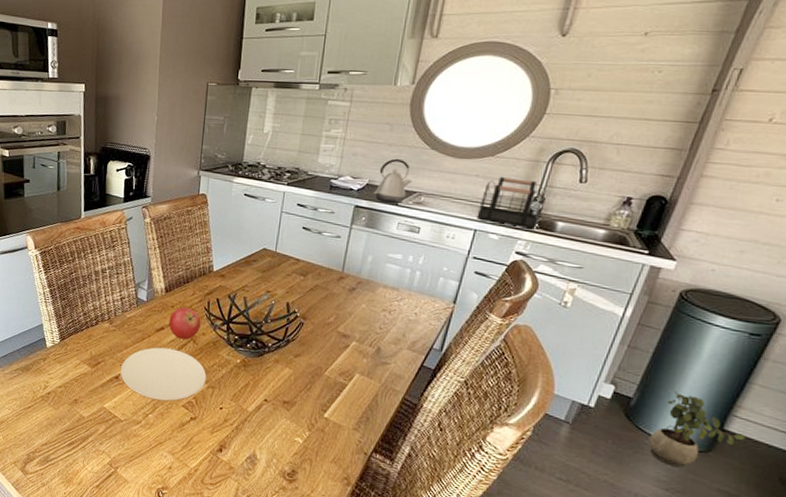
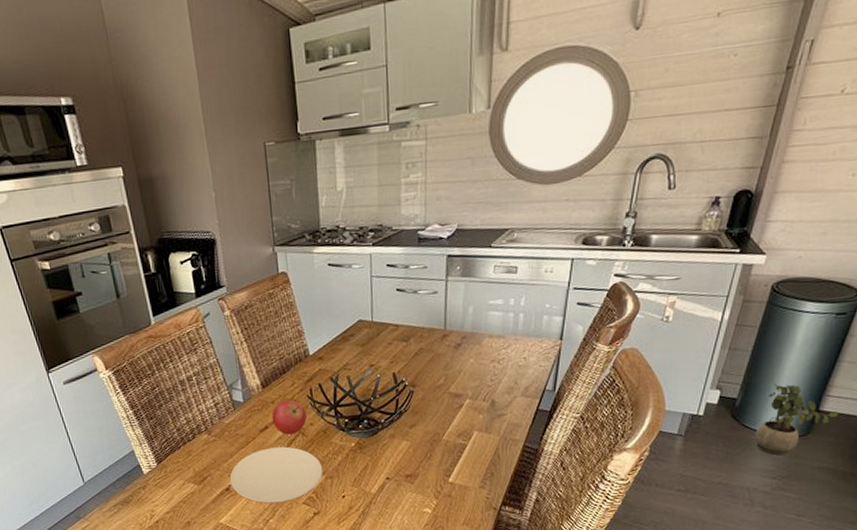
kettle: present [373,158,412,203] -> none [464,195,502,246]
dish rack: present [476,176,546,229] -> none [572,196,637,249]

